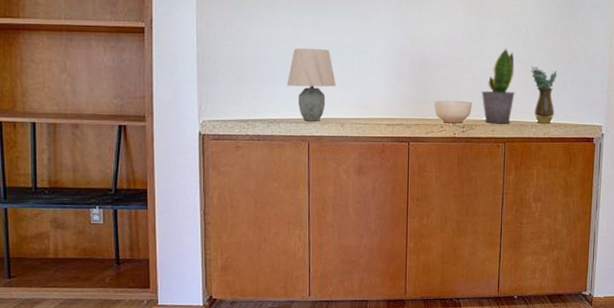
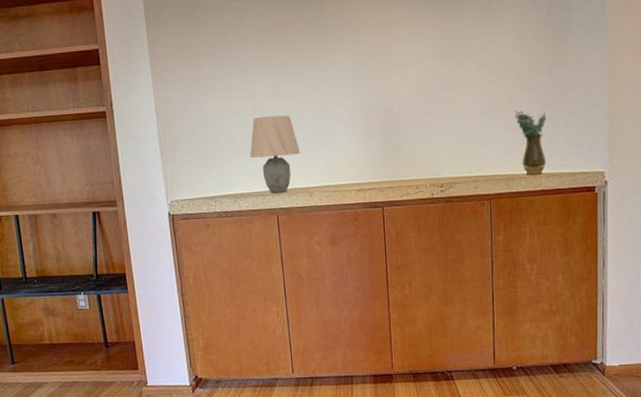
bowl: present [434,100,473,123] -> none [406,157,451,183]
potted plant: present [481,48,516,124] -> none [459,93,499,180]

